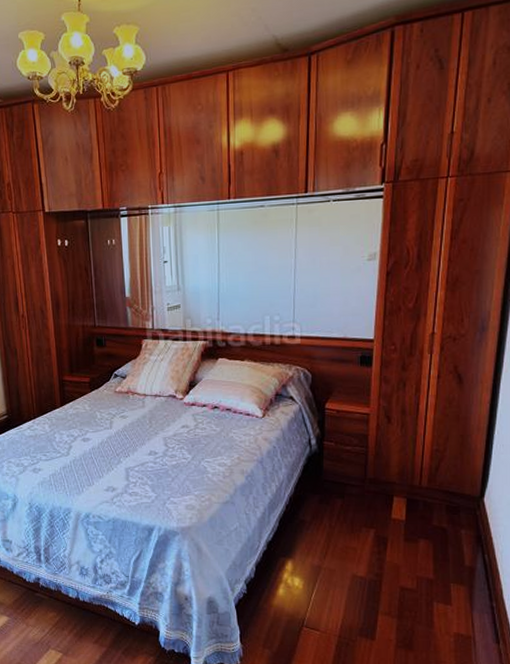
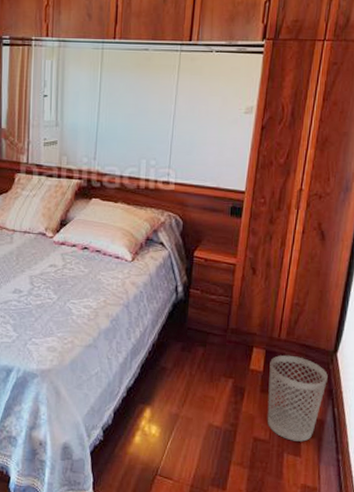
wastebasket: none [412,502,475,590] -> present [267,355,328,442]

